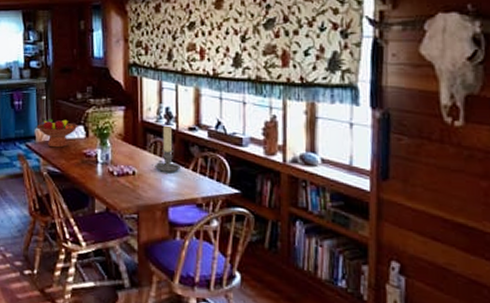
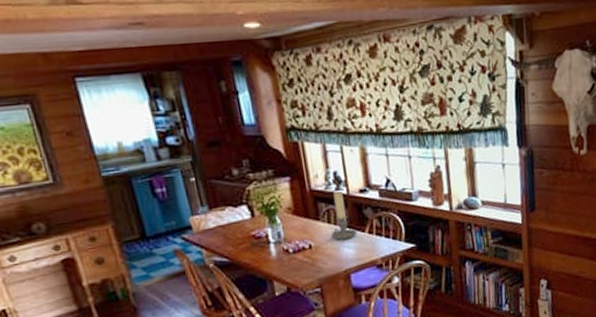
fruit bowl: present [37,117,78,148] -> none [191,201,241,236]

